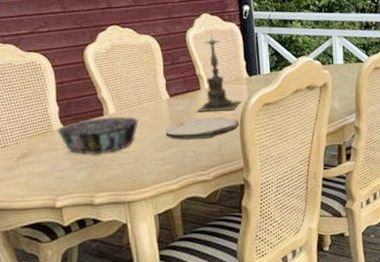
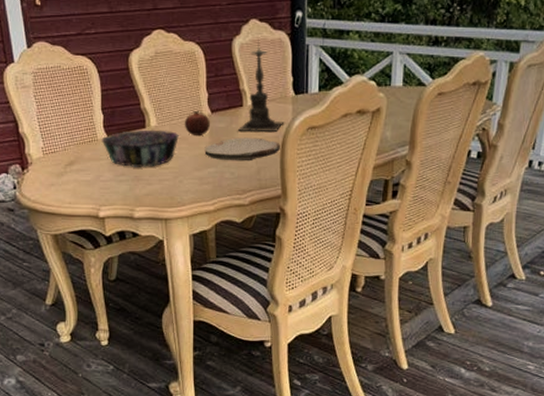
fruit: none [143,95,169,120] -> present [184,110,210,137]

